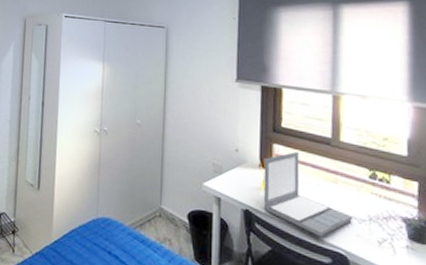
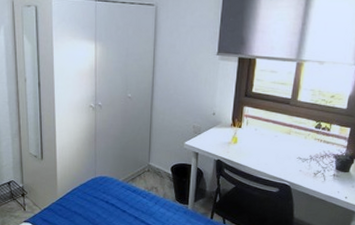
laptop: present [263,151,354,237] -> none [231,111,299,174]

